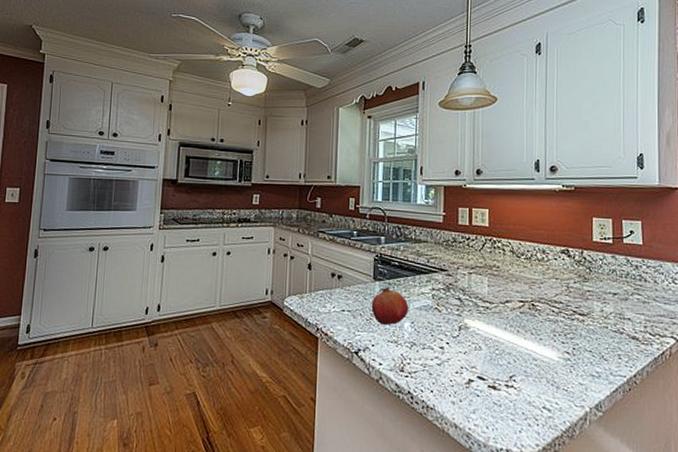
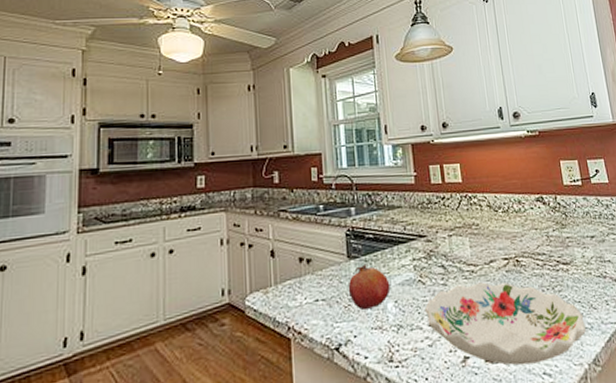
decorative bowl: none [438,317,594,398] -> present [425,282,587,366]

